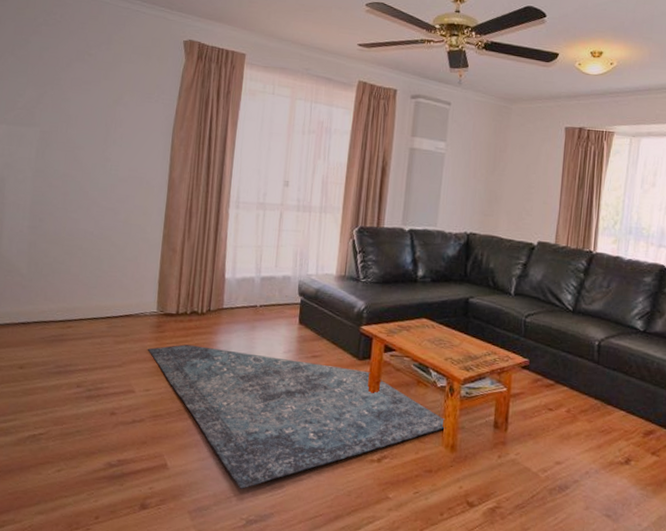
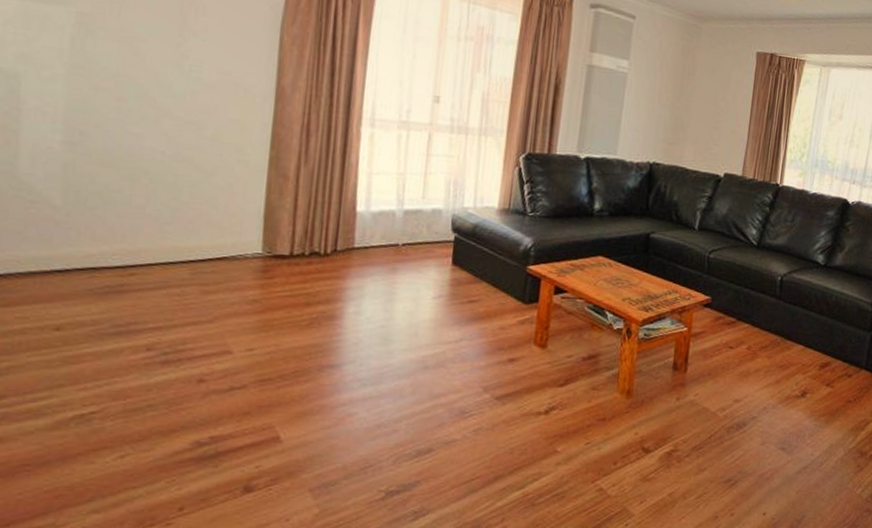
rug: present [147,344,446,489] -> none [249,292,622,457]

